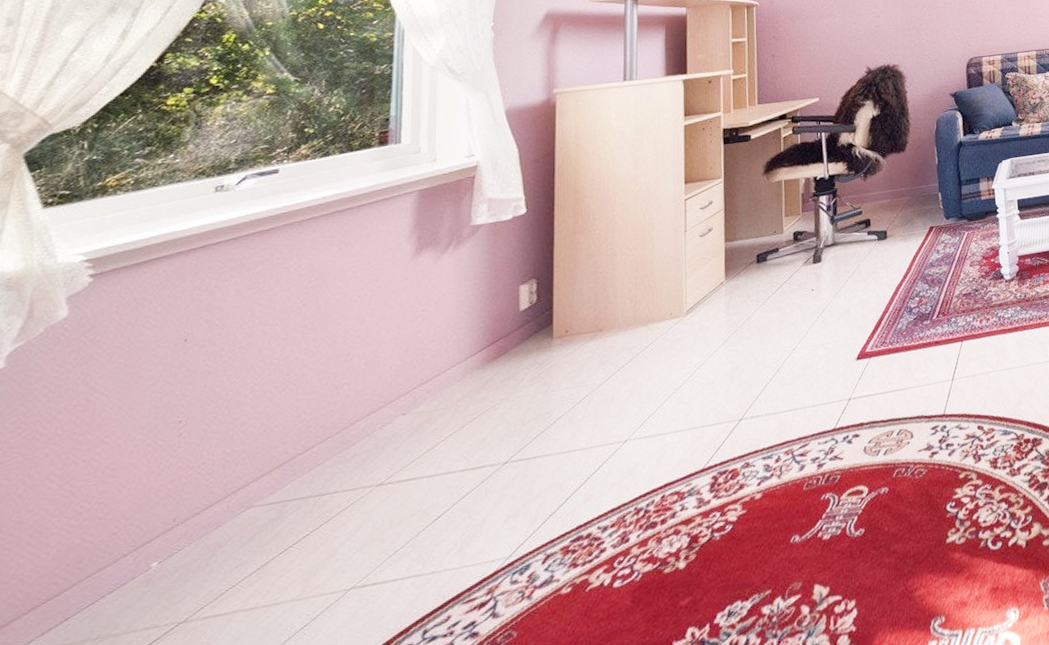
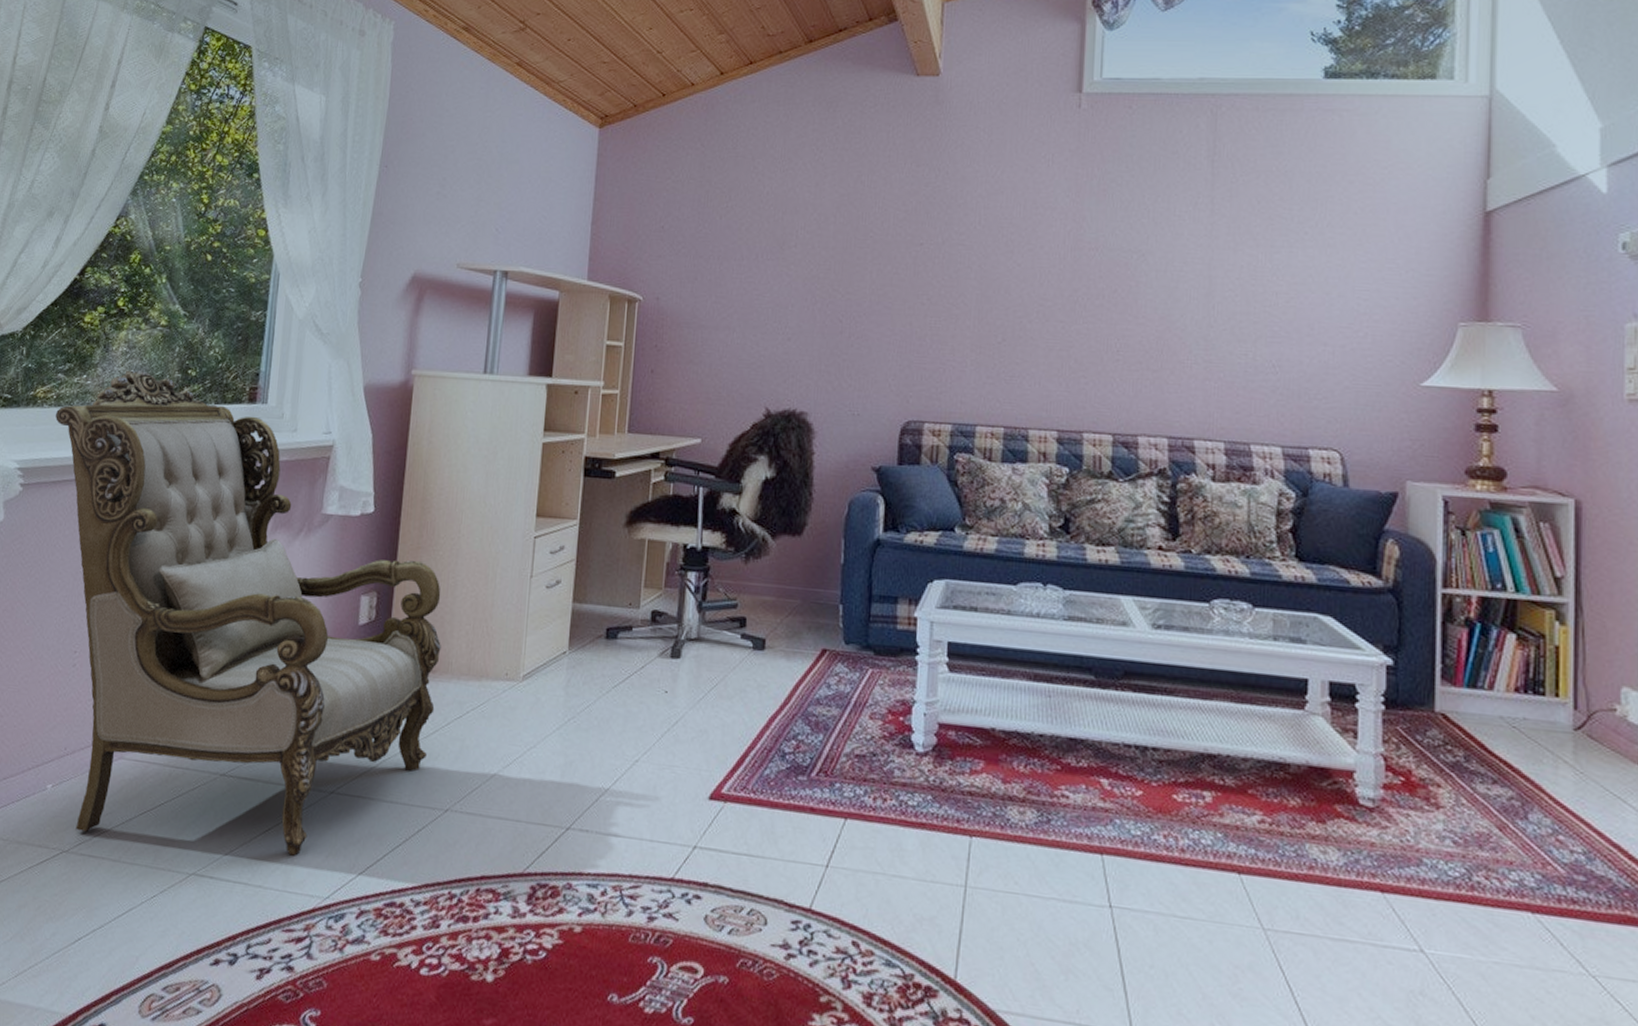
armchair: none [135,138,606,597] -> present [56,370,441,856]

